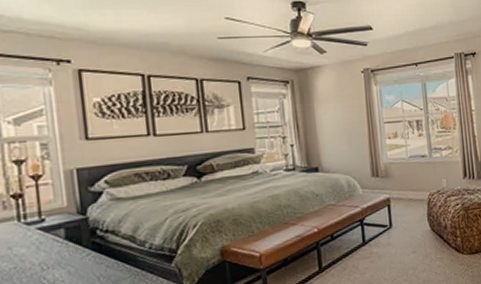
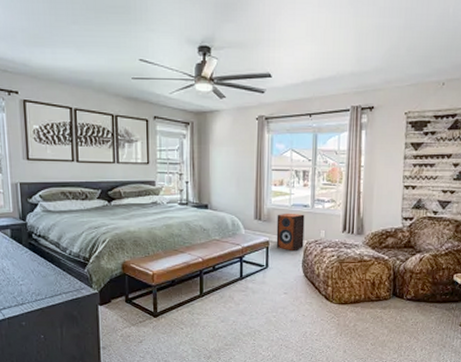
speaker: none [395,165,427,205] -> present [276,213,305,250]

